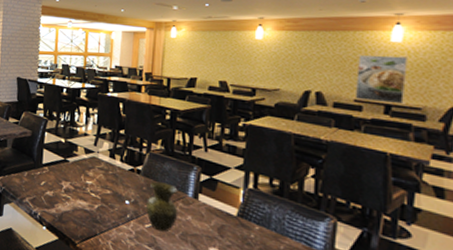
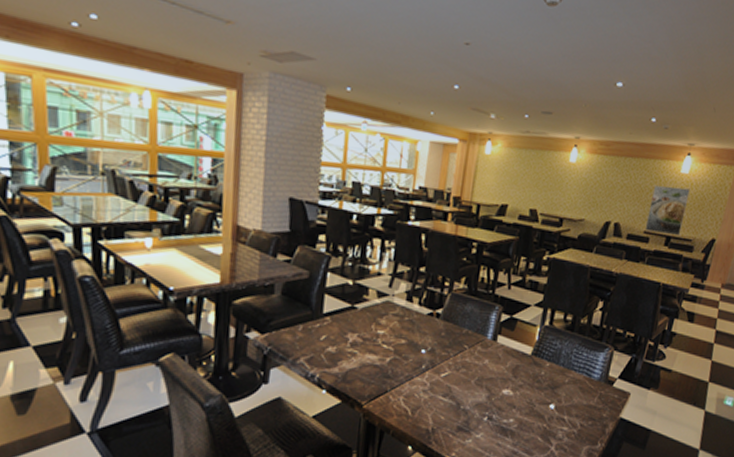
vase: present [146,181,178,232] -> none [443,325,478,380]

